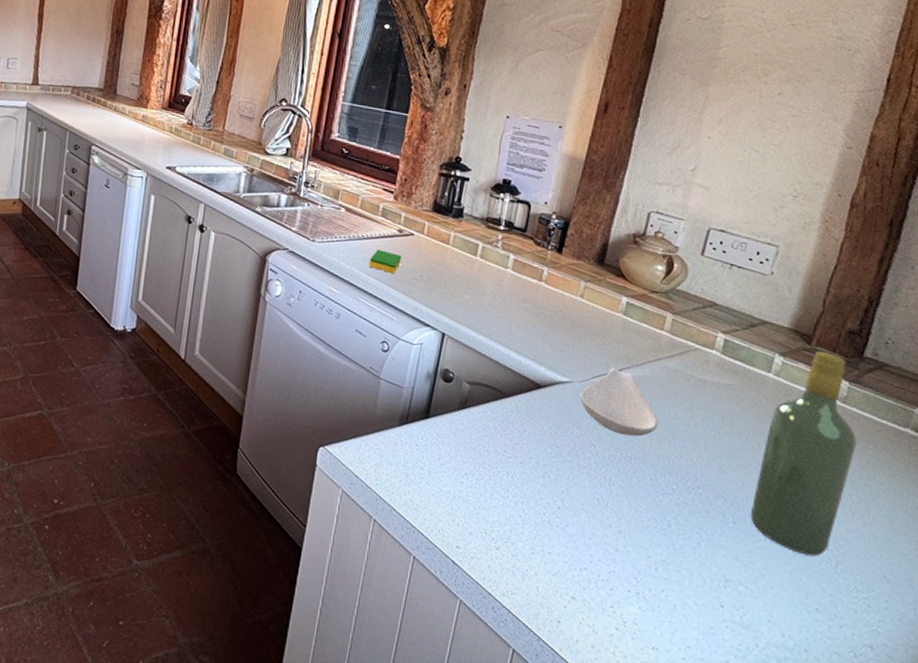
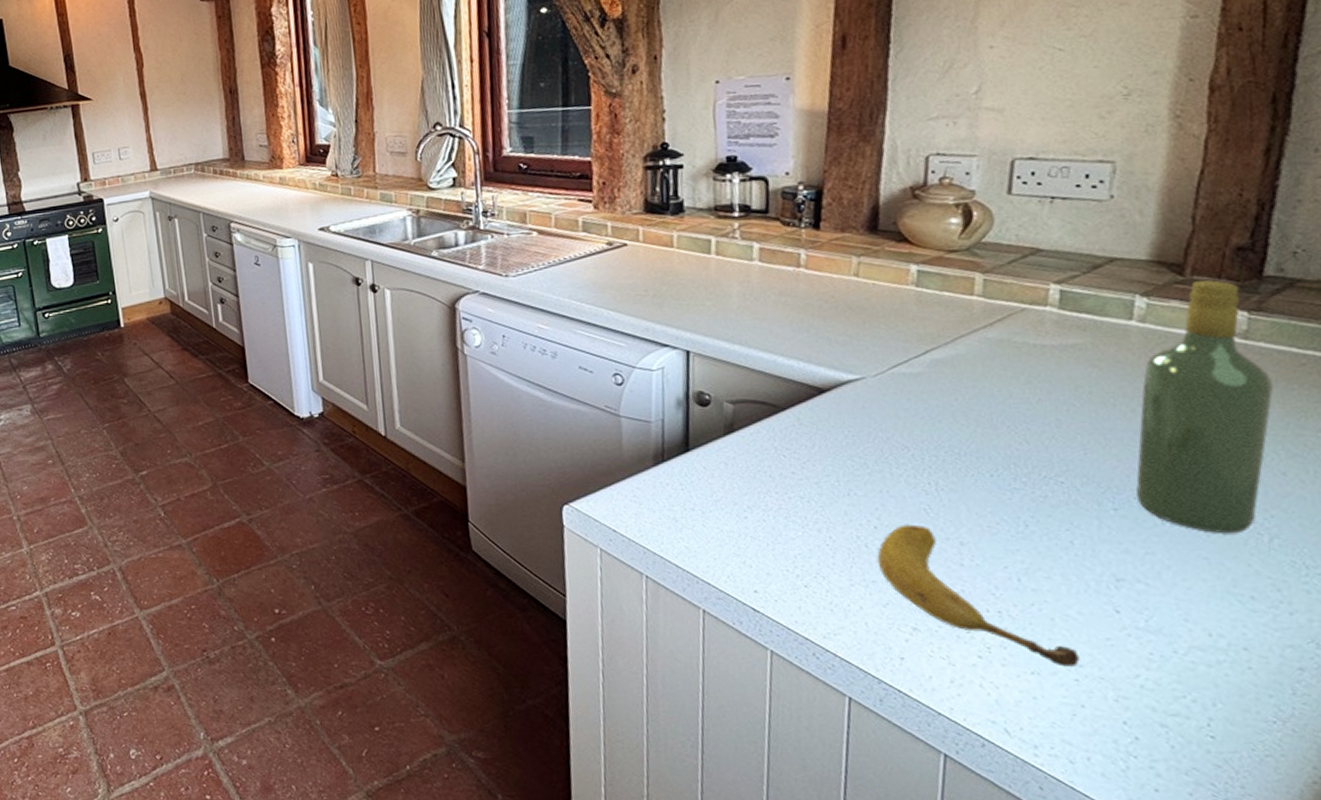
dish sponge: present [369,250,402,273] -> none [578,270,618,295]
fruit: none [555,509,689,648] -> present [877,524,1080,667]
spoon rest: present [579,368,658,437] -> none [877,352,988,429]

